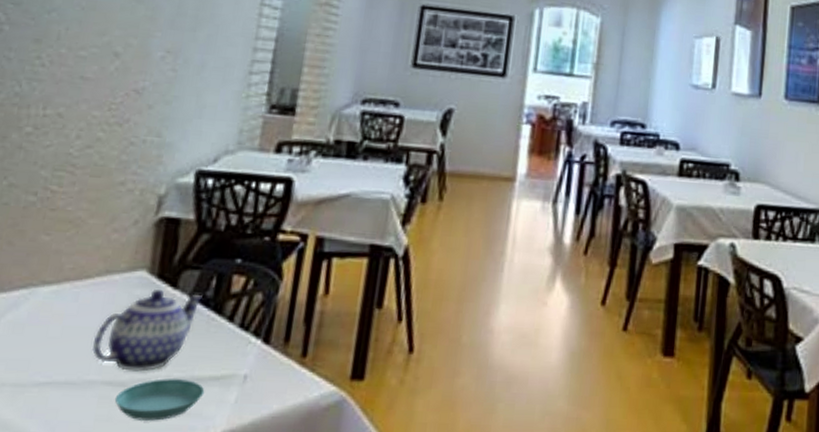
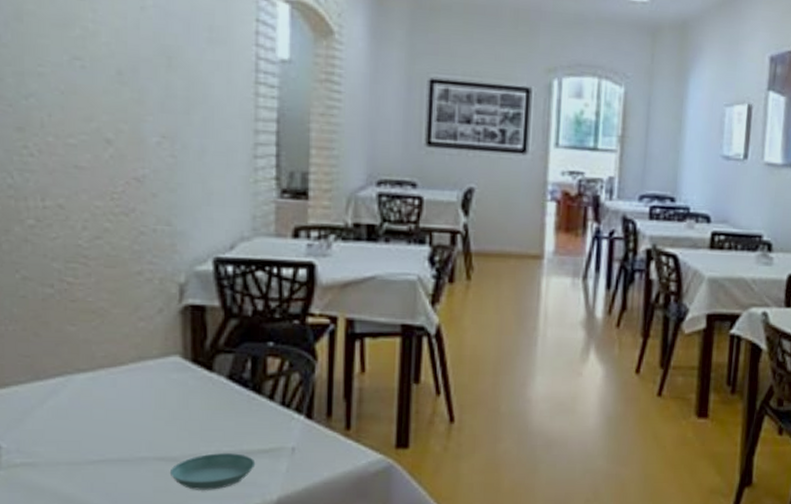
teapot: present [91,288,203,372] -> none [138,372,240,448]

